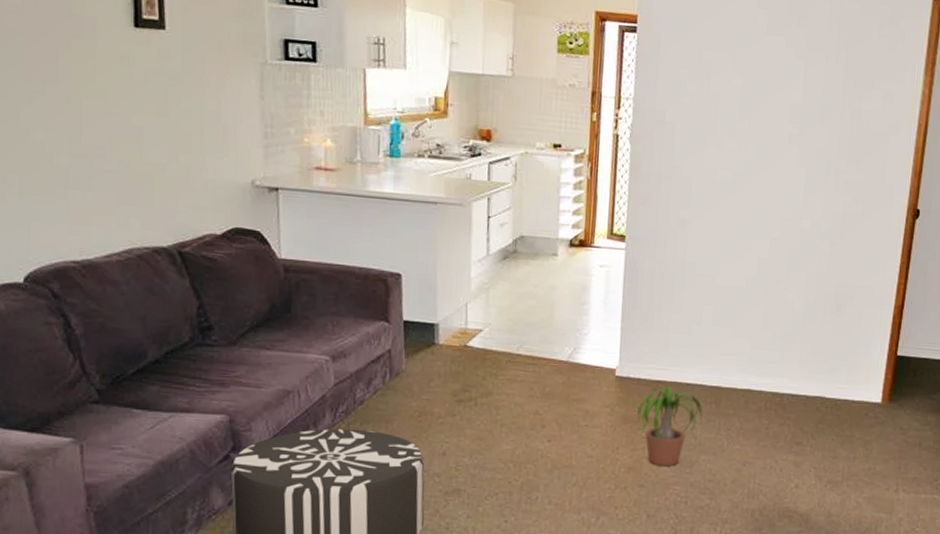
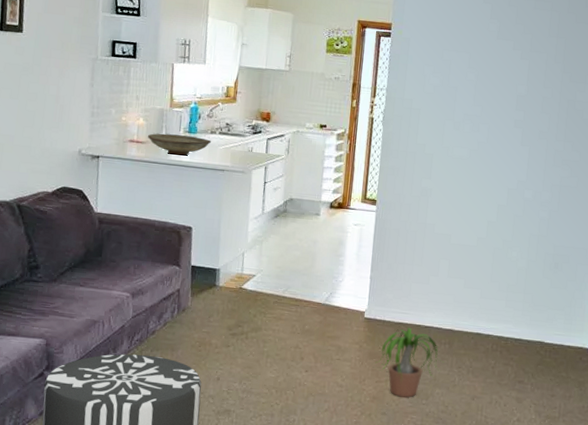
decorative bowl: none [339,158,420,186] -> present [148,133,212,156]

